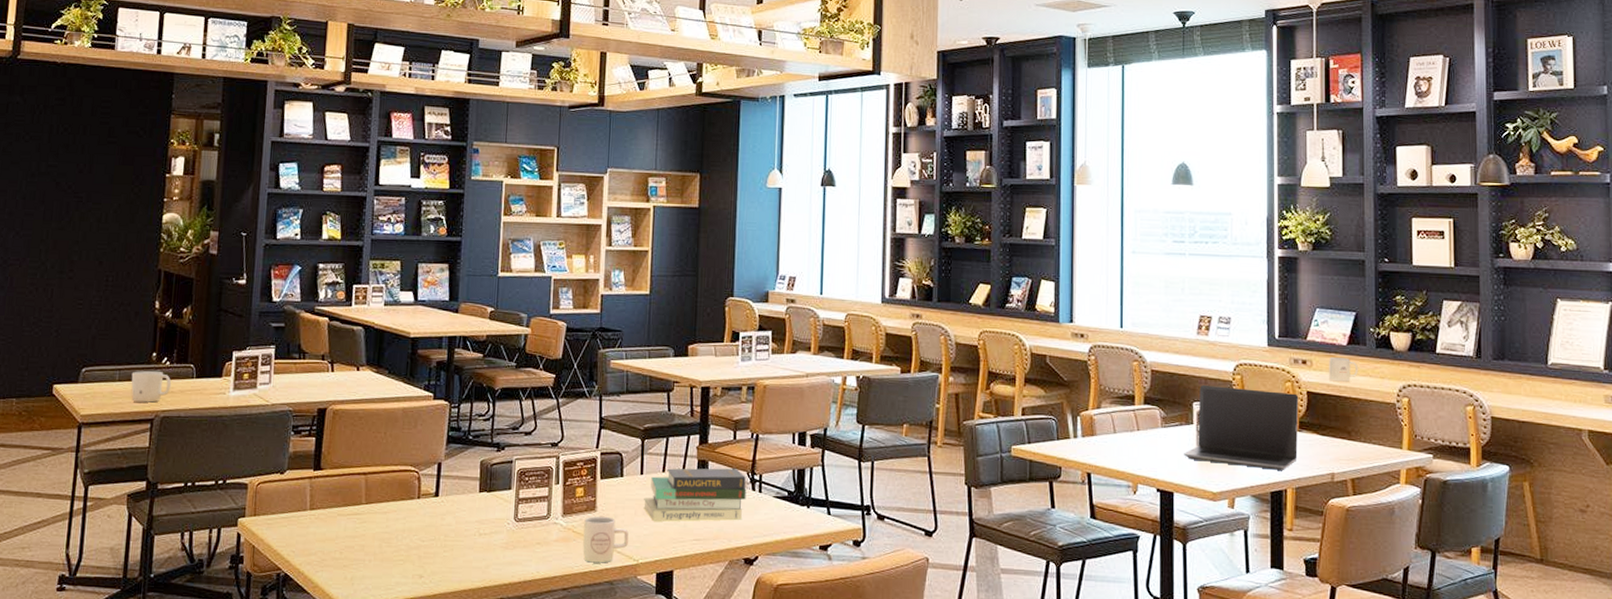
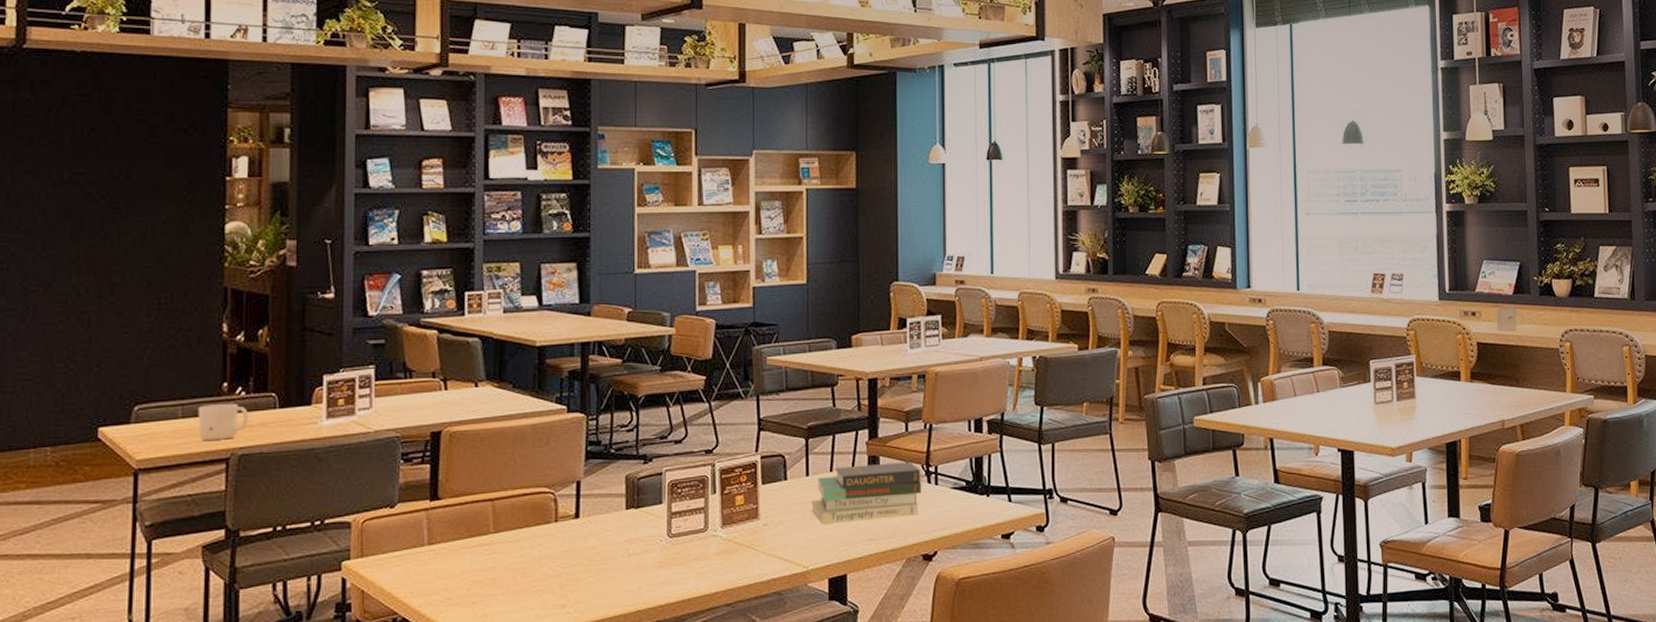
mug: present [583,516,629,563] -> none [746,523,796,574]
laptop computer: present [1184,384,1299,470] -> none [1363,342,1470,422]

